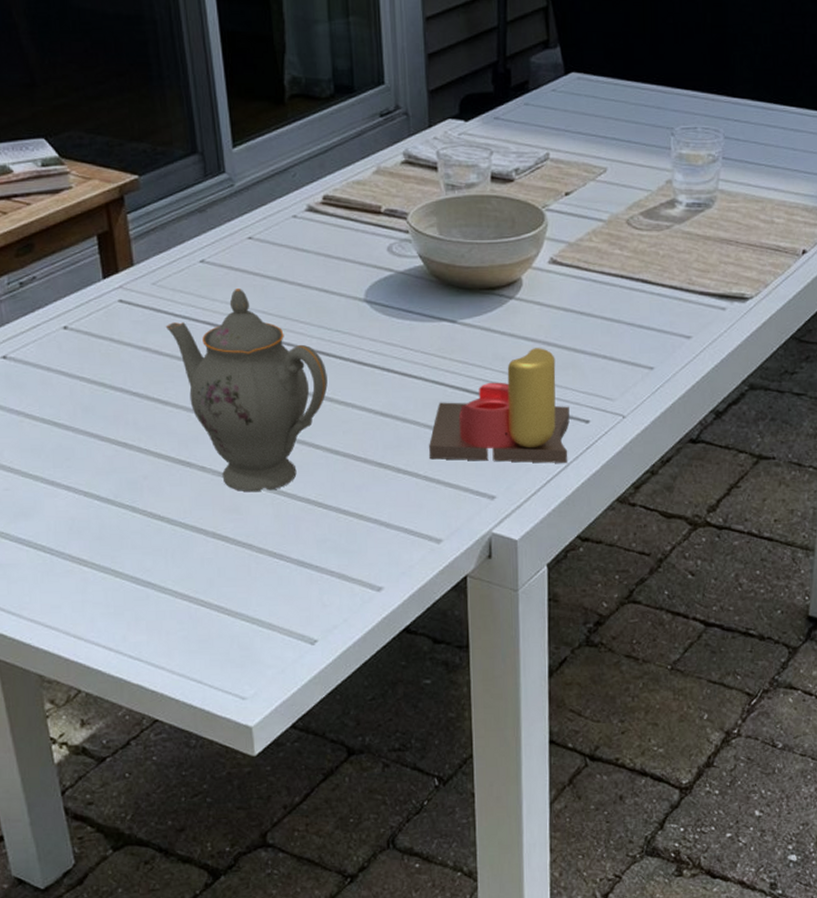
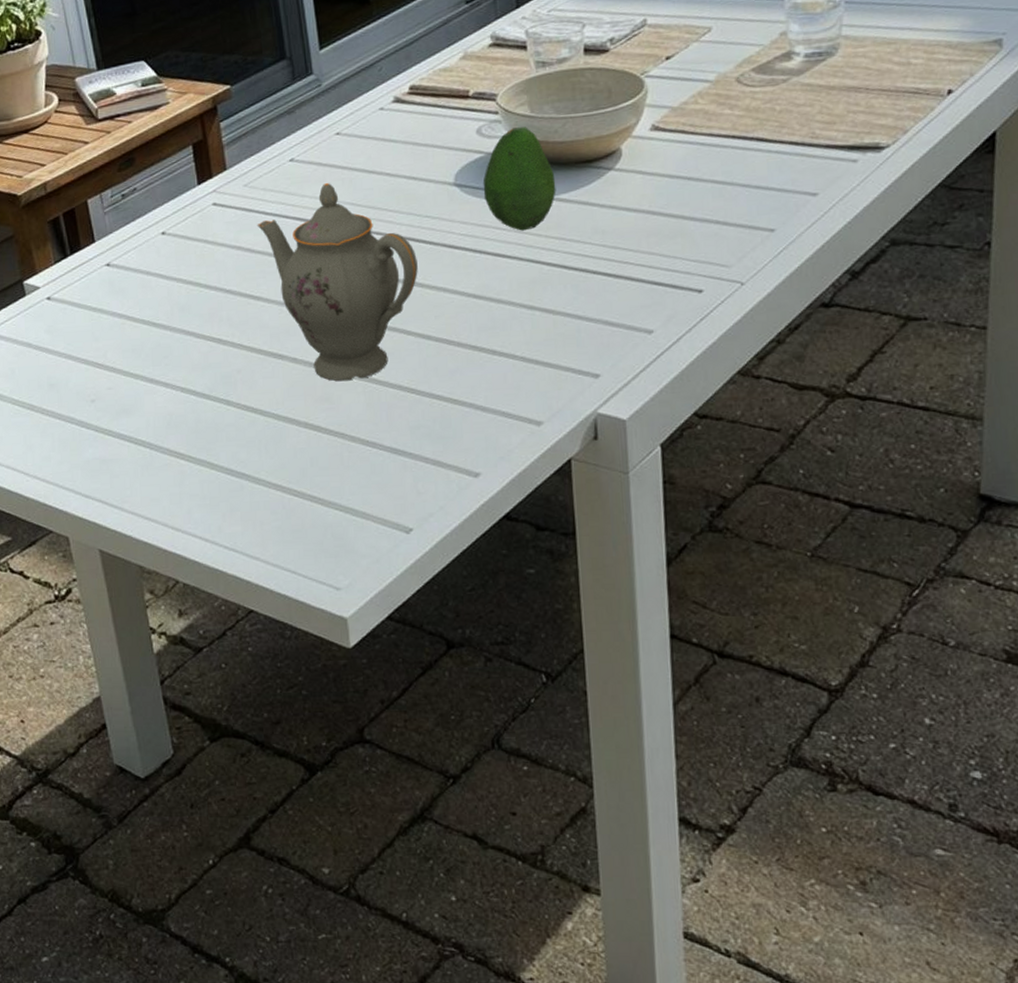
fruit: none [392,249,461,352] -> present [482,127,556,231]
candle: present [429,348,570,463] -> none [526,218,680,340]

